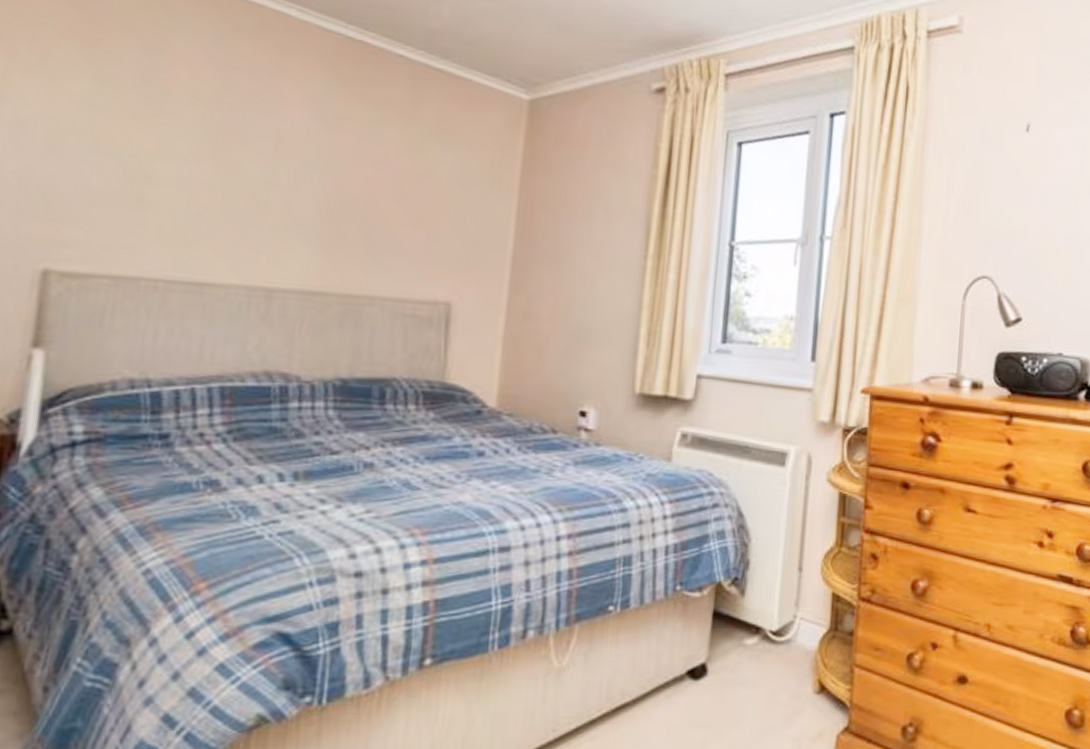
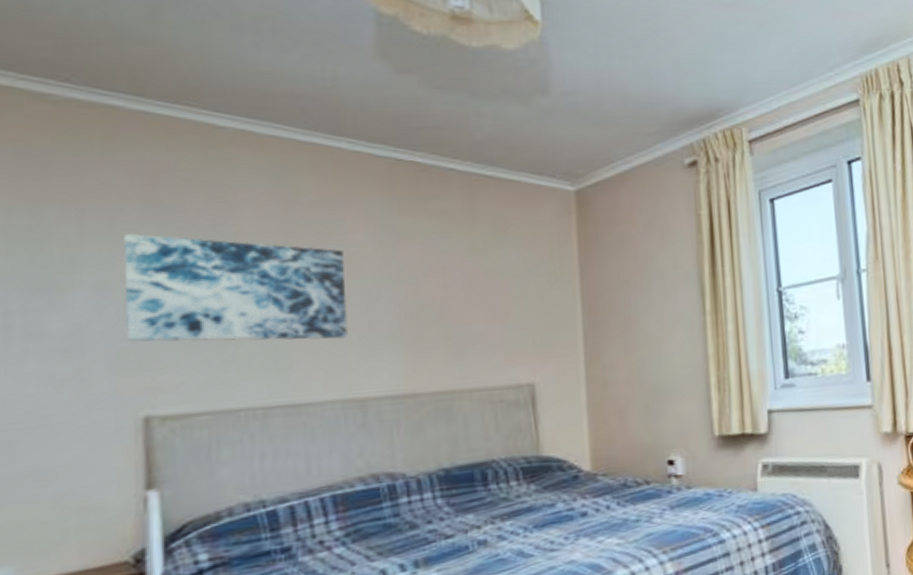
wall art: none [38,72,275,221] -> present [122,233,348,342]

